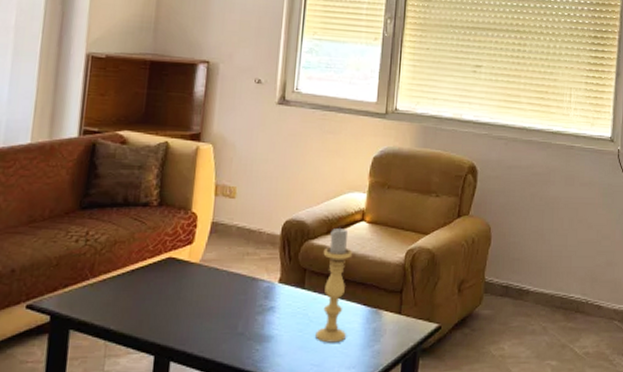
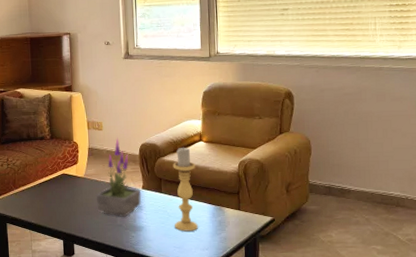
potted plant: none [212,209,277,322] -> present [96,137,142,217]

